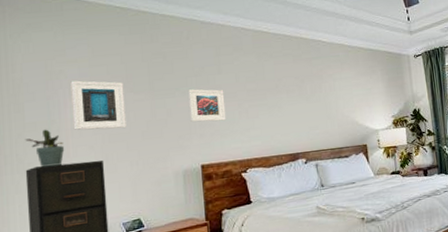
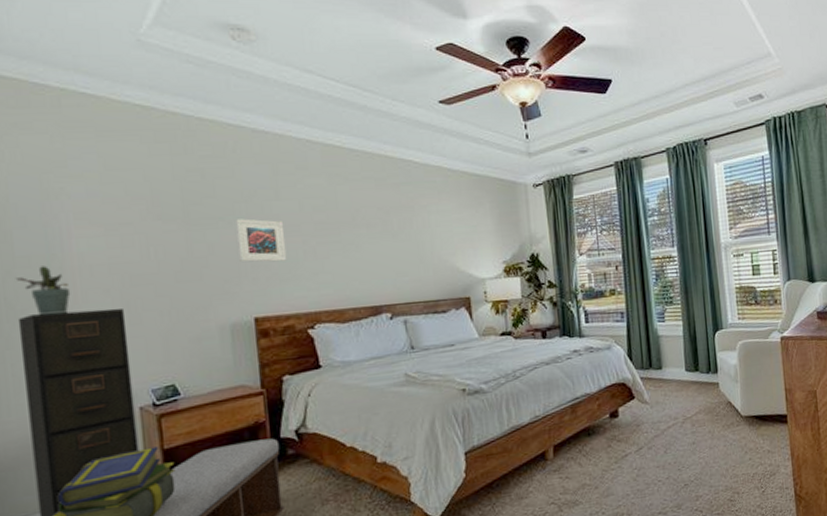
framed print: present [70,80,126,130] -> none [75,202,154,269]

